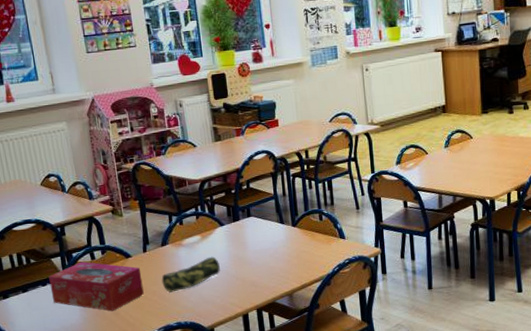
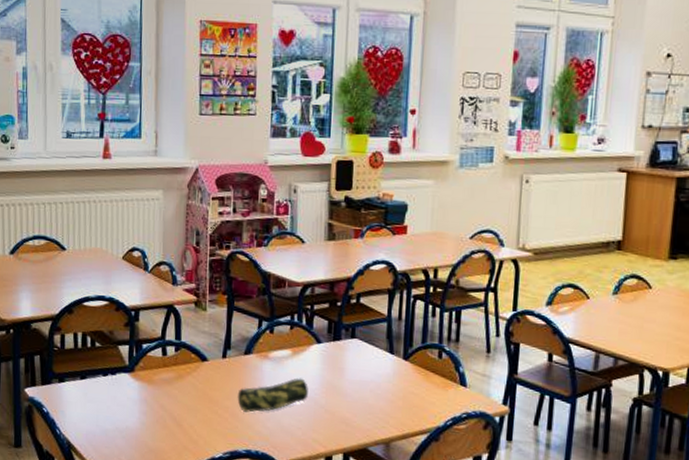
tissue box: present [49,261,144,311] -> none [111,355,216,421]

